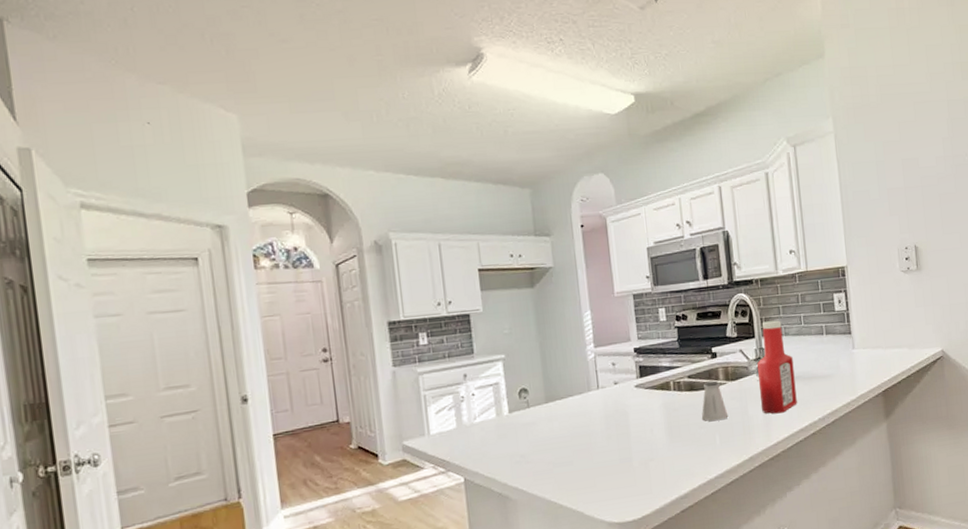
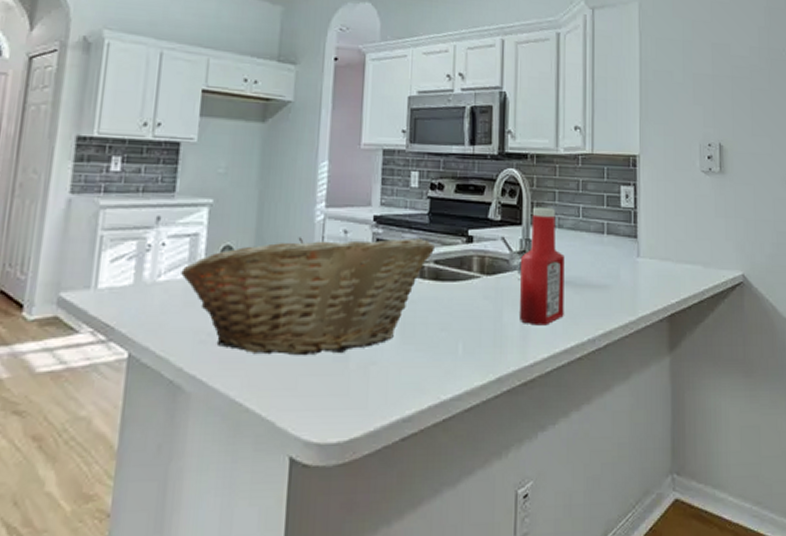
fruit basket: none [491,359,687,465] -> present [181,237,436,356]
saltshaker: present [701,380,729,422] -> none [443,271,478,324]

